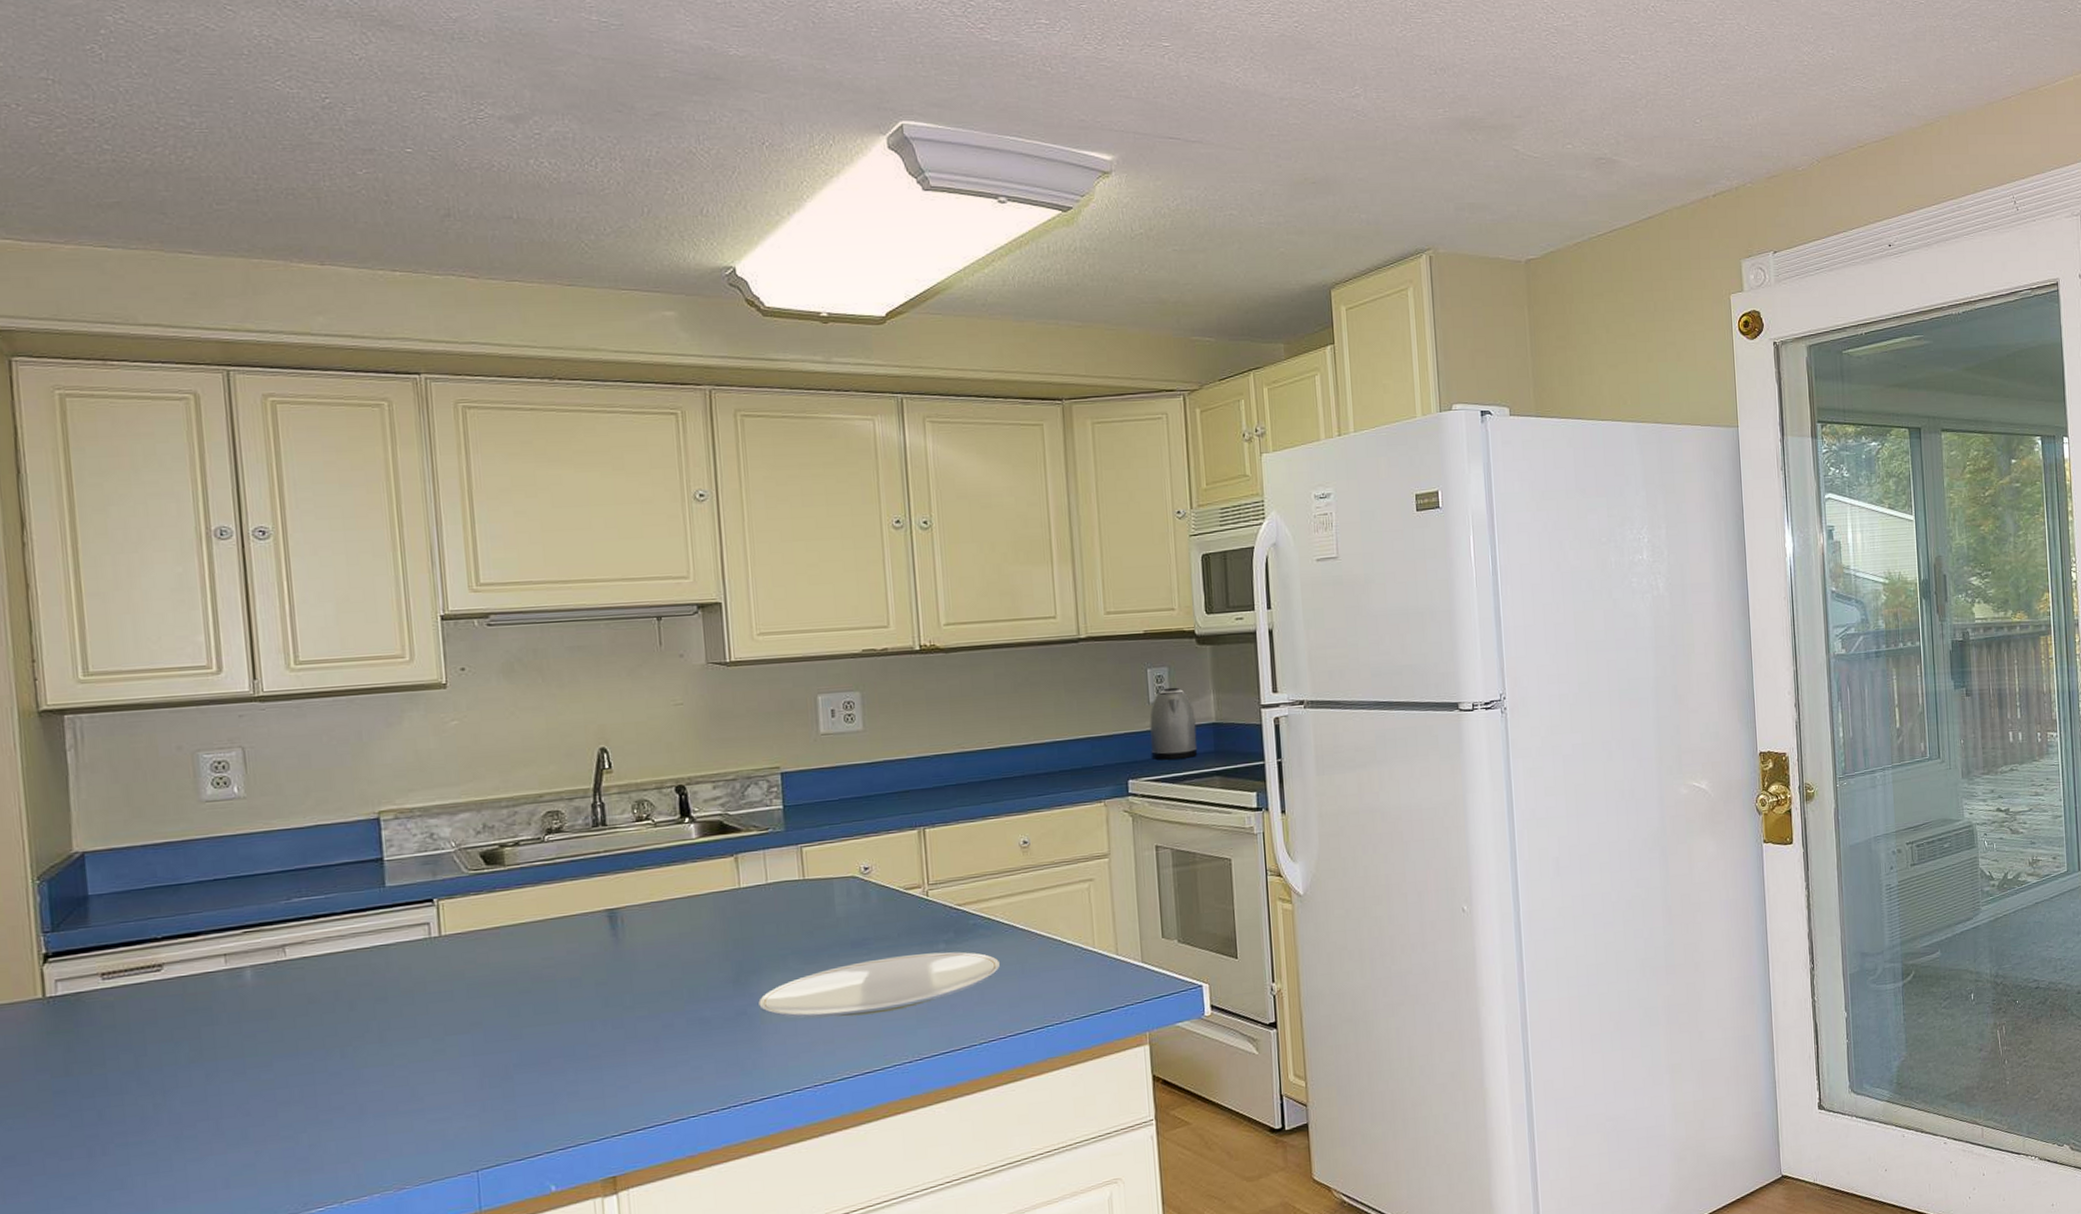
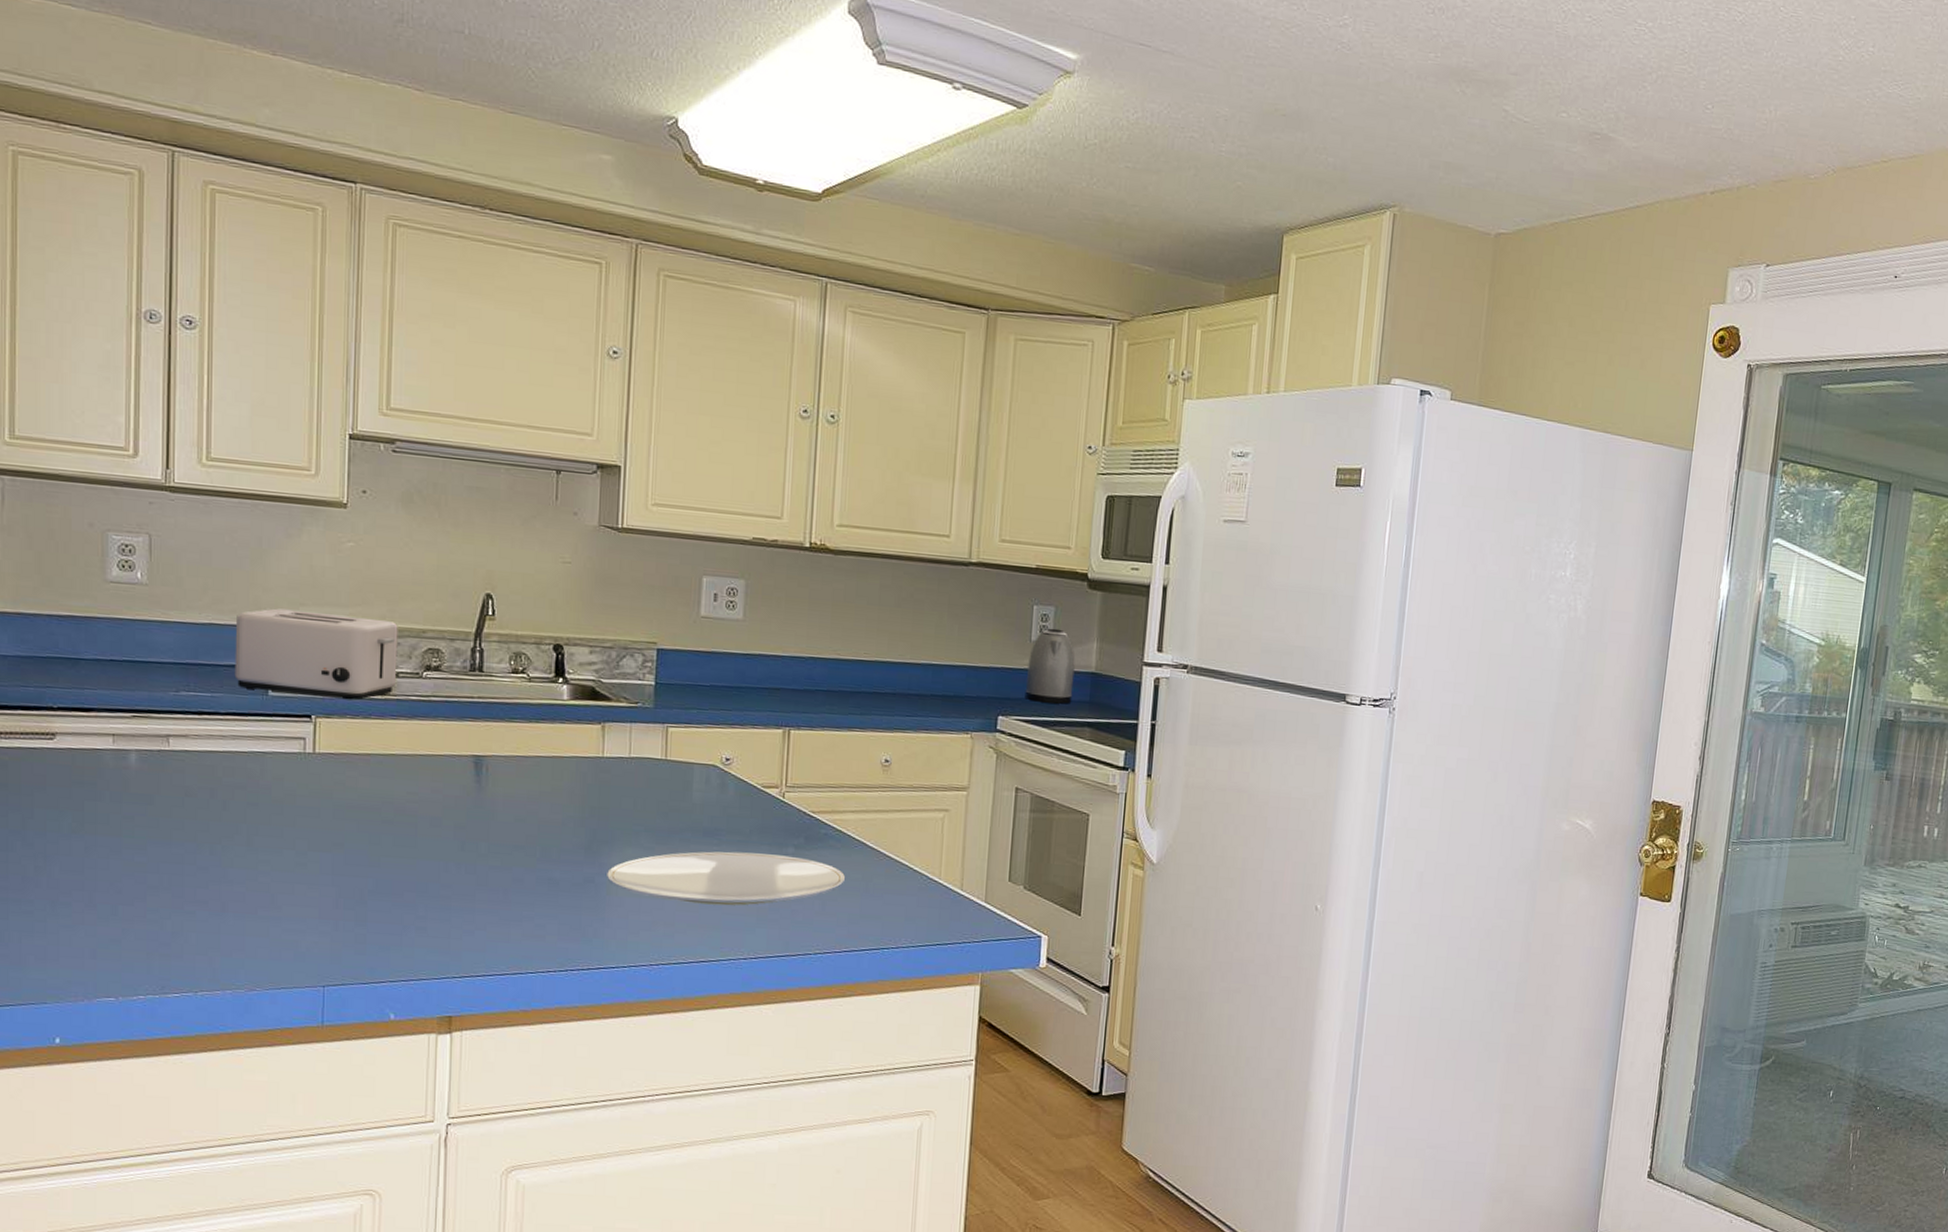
toaster: none [343,791,518,884] -> present [234,608,398,700]

